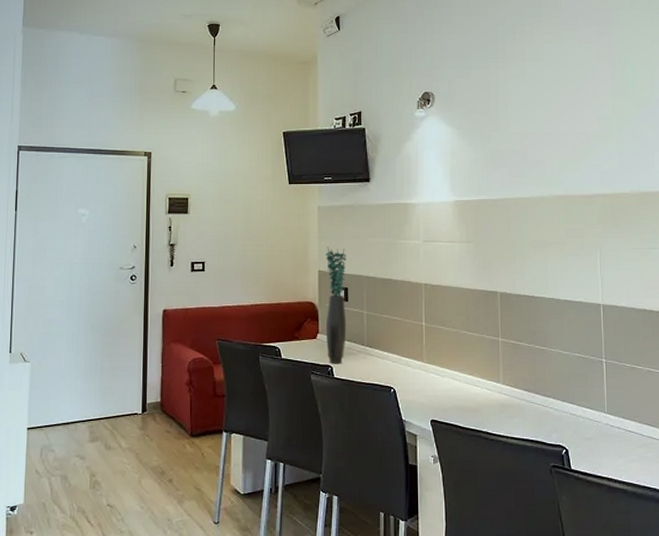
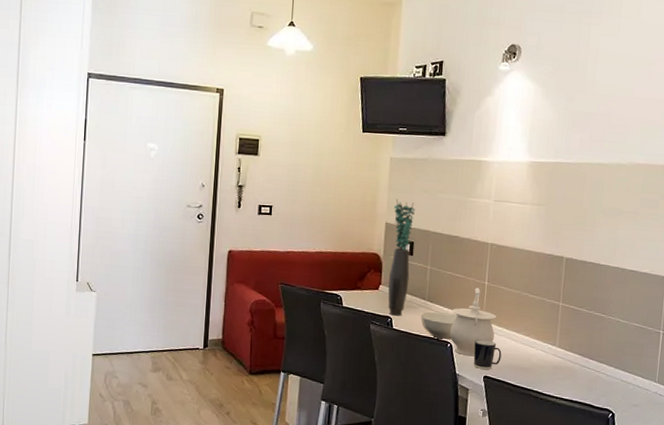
bowl: none [361,357,398,385] -> present [420,311,458,340]
teapot: none [392,329,438,400] -> present [450,287,497,357]
mug: none [418,382,447,413] -> present [473,340,502,369]

